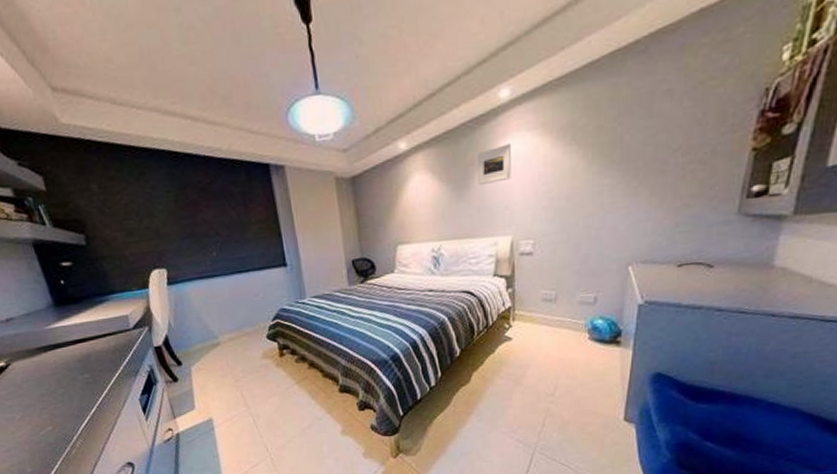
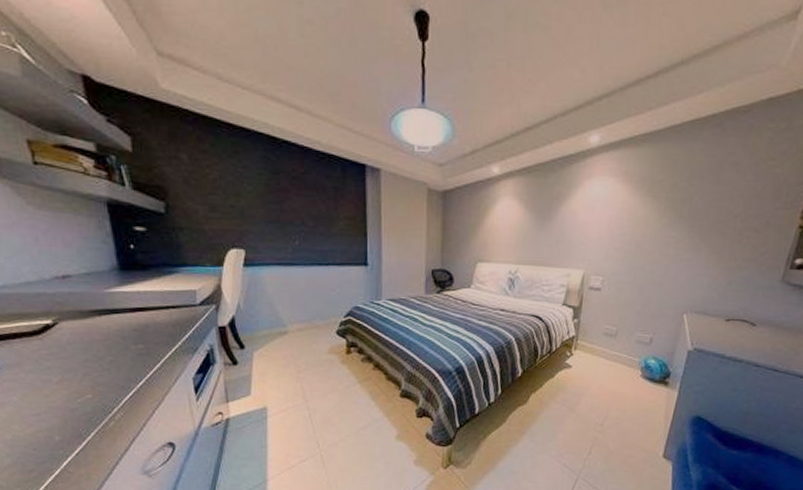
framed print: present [477,144,512,186] -> none [559,185,595,220]

